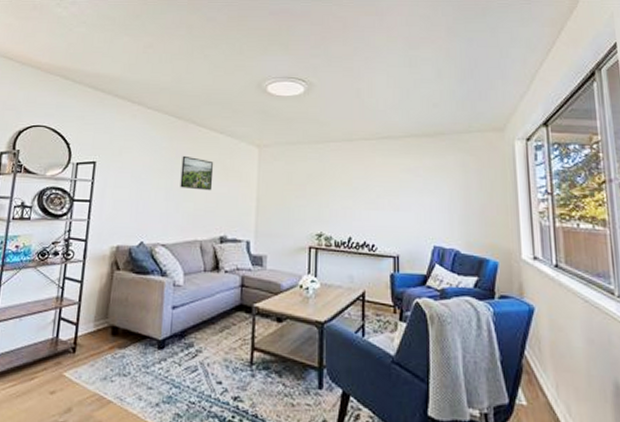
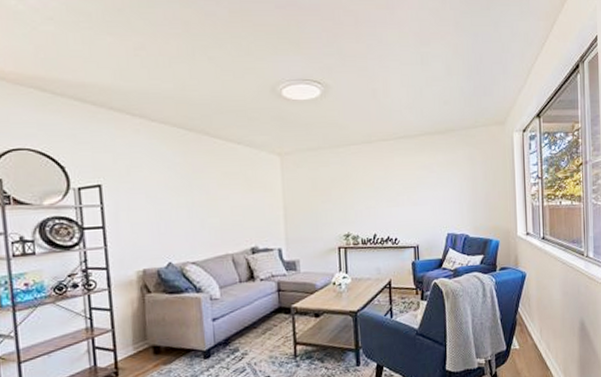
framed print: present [180,155,214,191] -> none [200,170,237,205]

